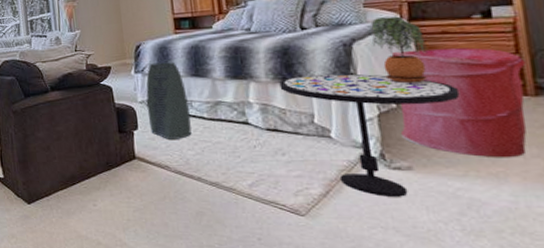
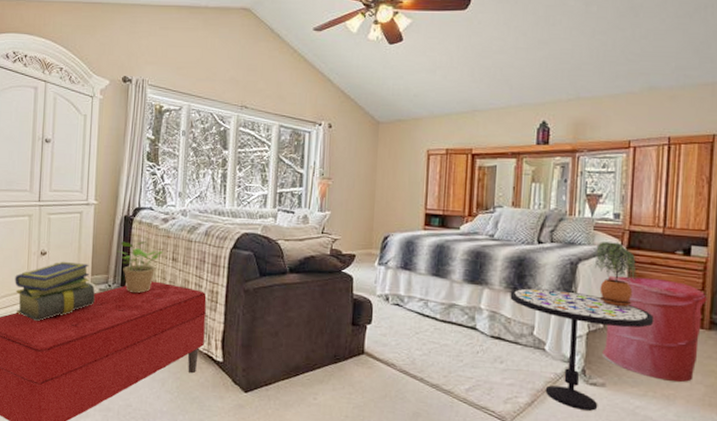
air purifier: present [146,62,192,139] -> none [383,257,425,338]

